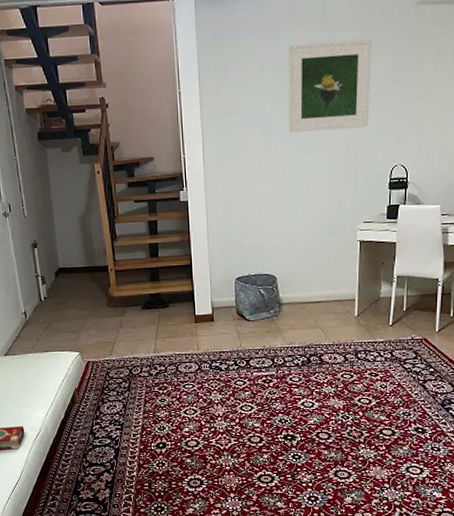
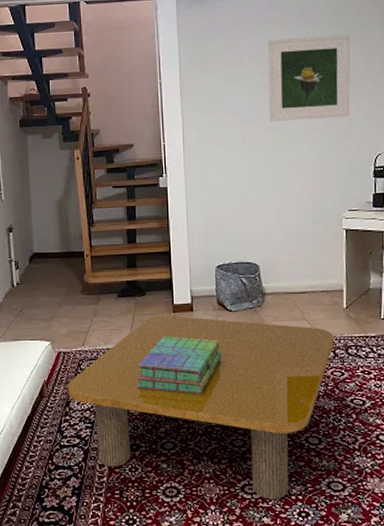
coffee table: none [97,325,346,487] -> present [68,315,335,500]
stack of books: none [161,345,241,397] -> present [136,336,222,394]

